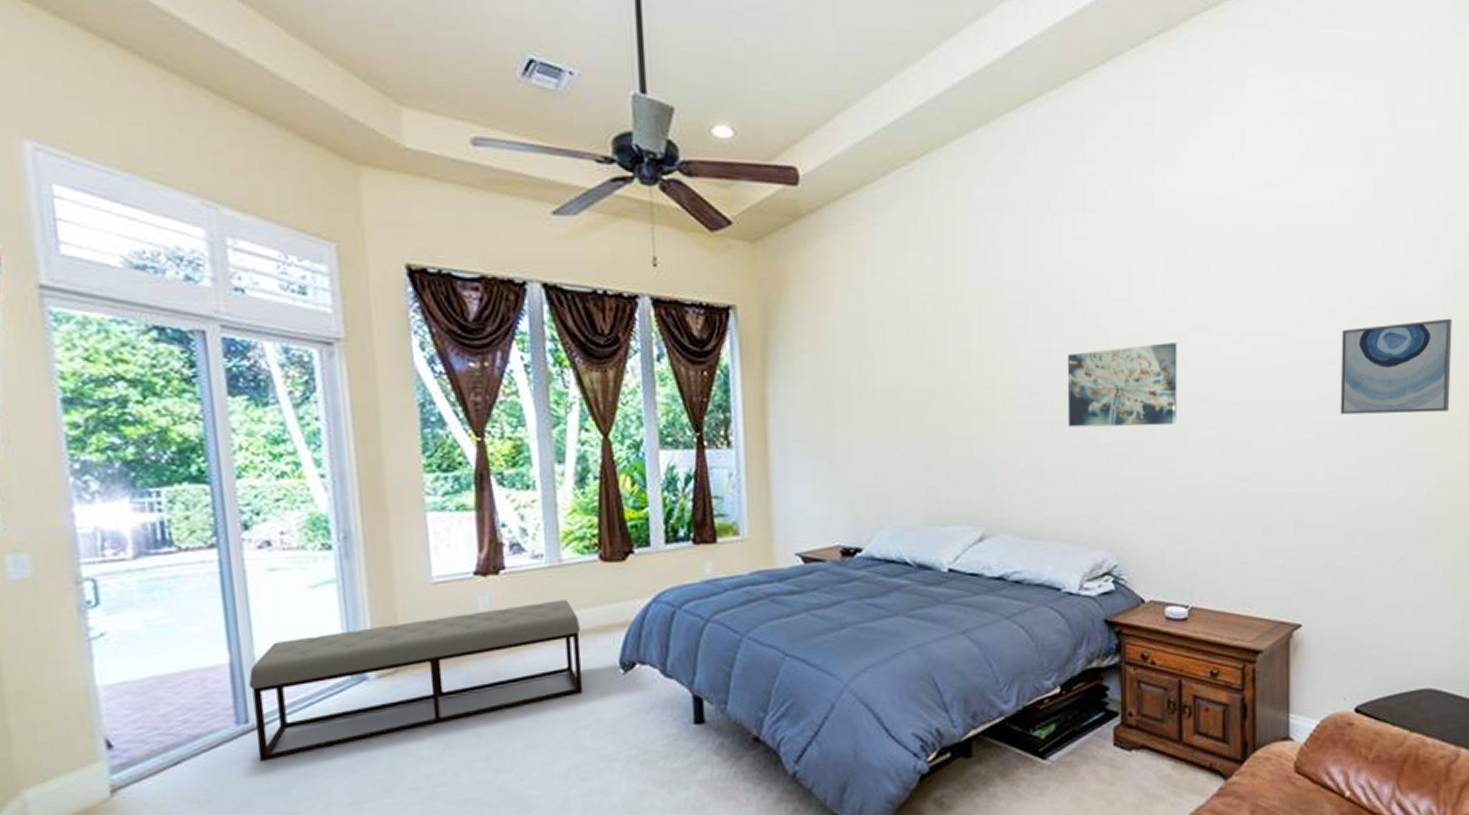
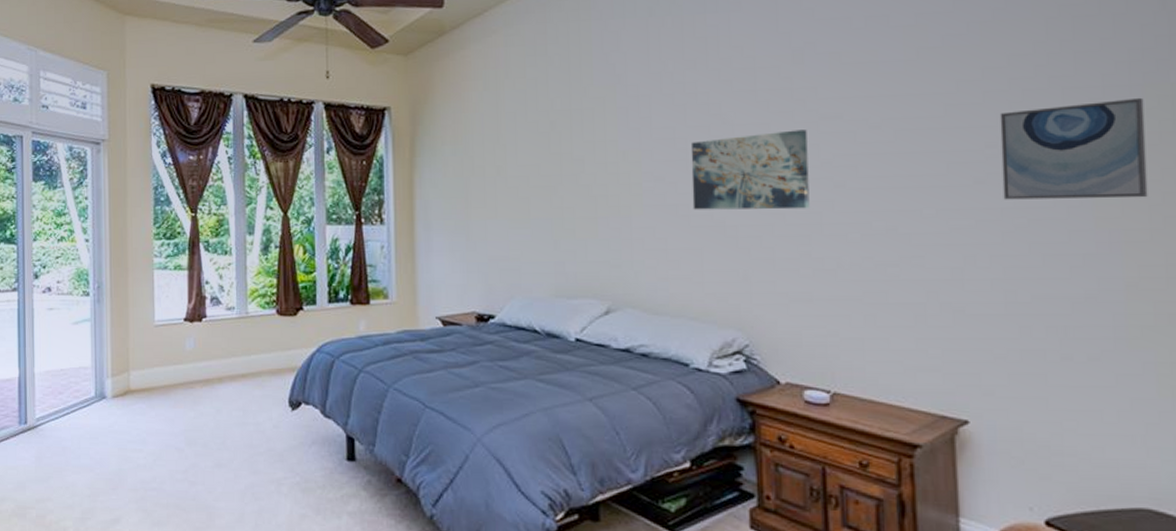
bench: present [248,600,582,762] -> none [29,345,260,455]

